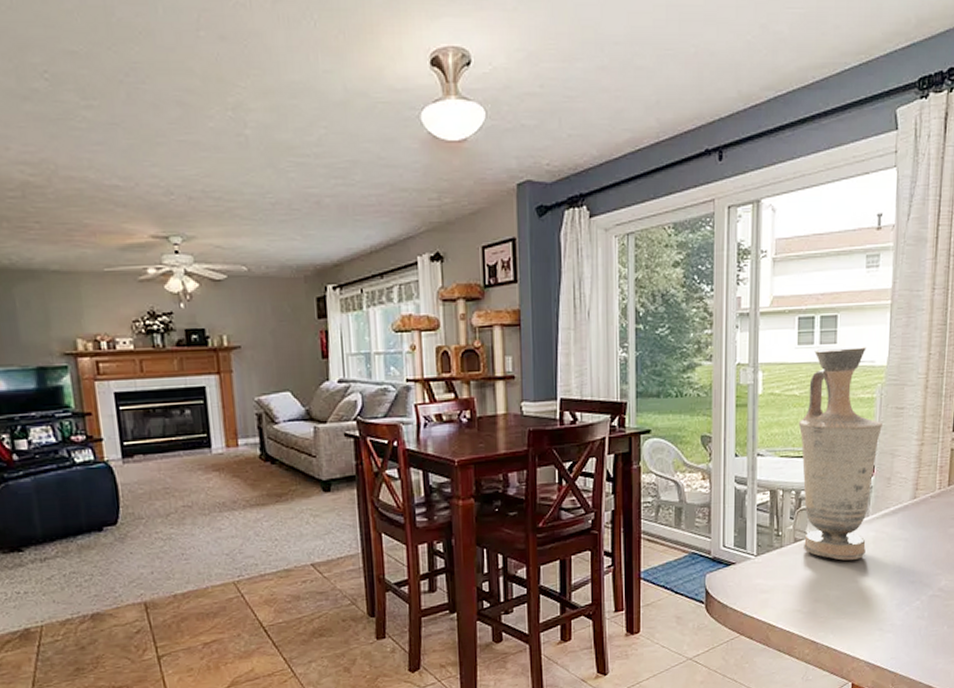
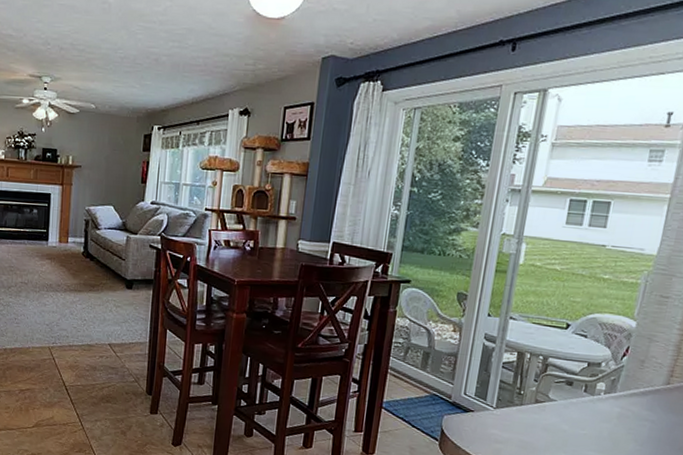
vase: present [798,346,882,561] -> none [543,231,643,431]

